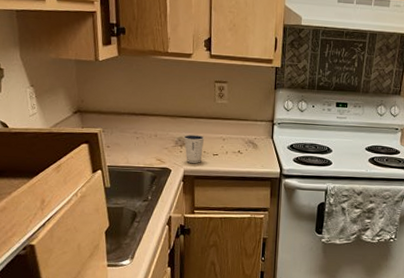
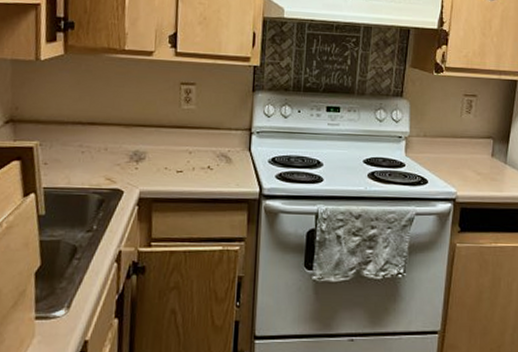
dixie cup: present [183,134,205,163] -> none [140,146,167,182]

